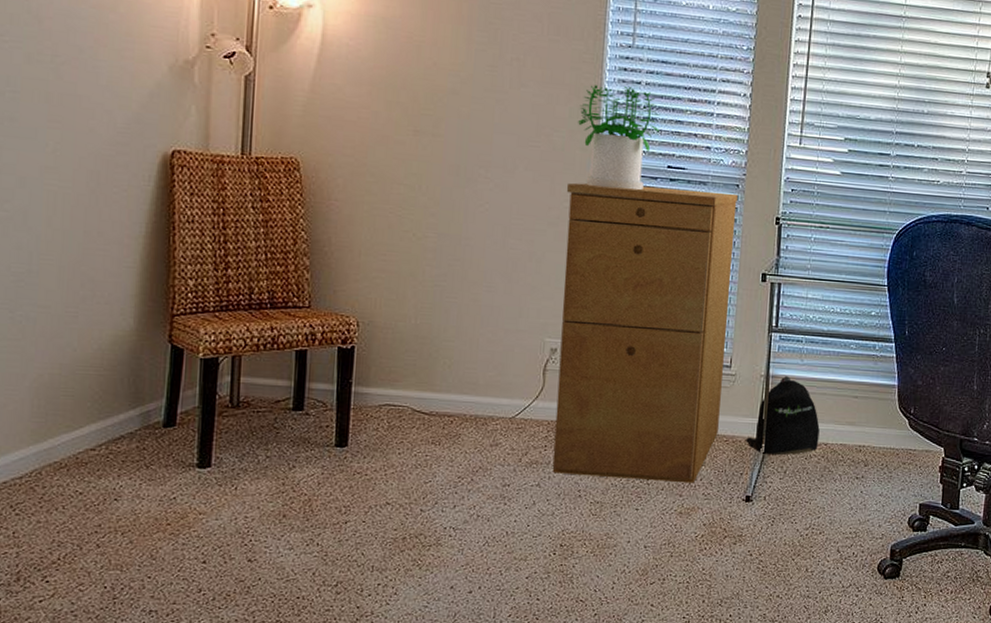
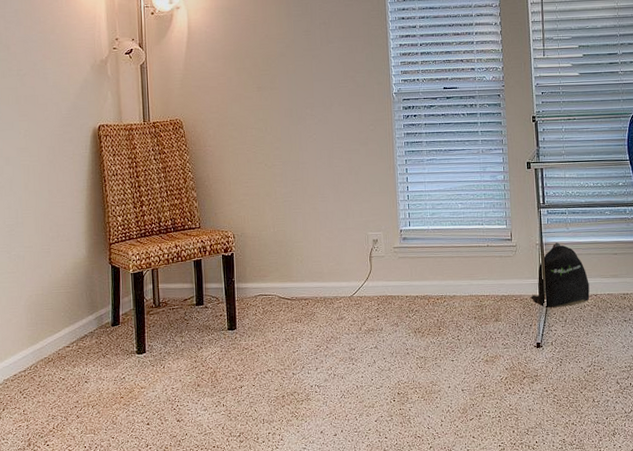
filing cabinet: present [552,182,738,483] -> none [370,102,508,337]
potted plant: present [578,85,660,191] -> none [373,31,434,111]

